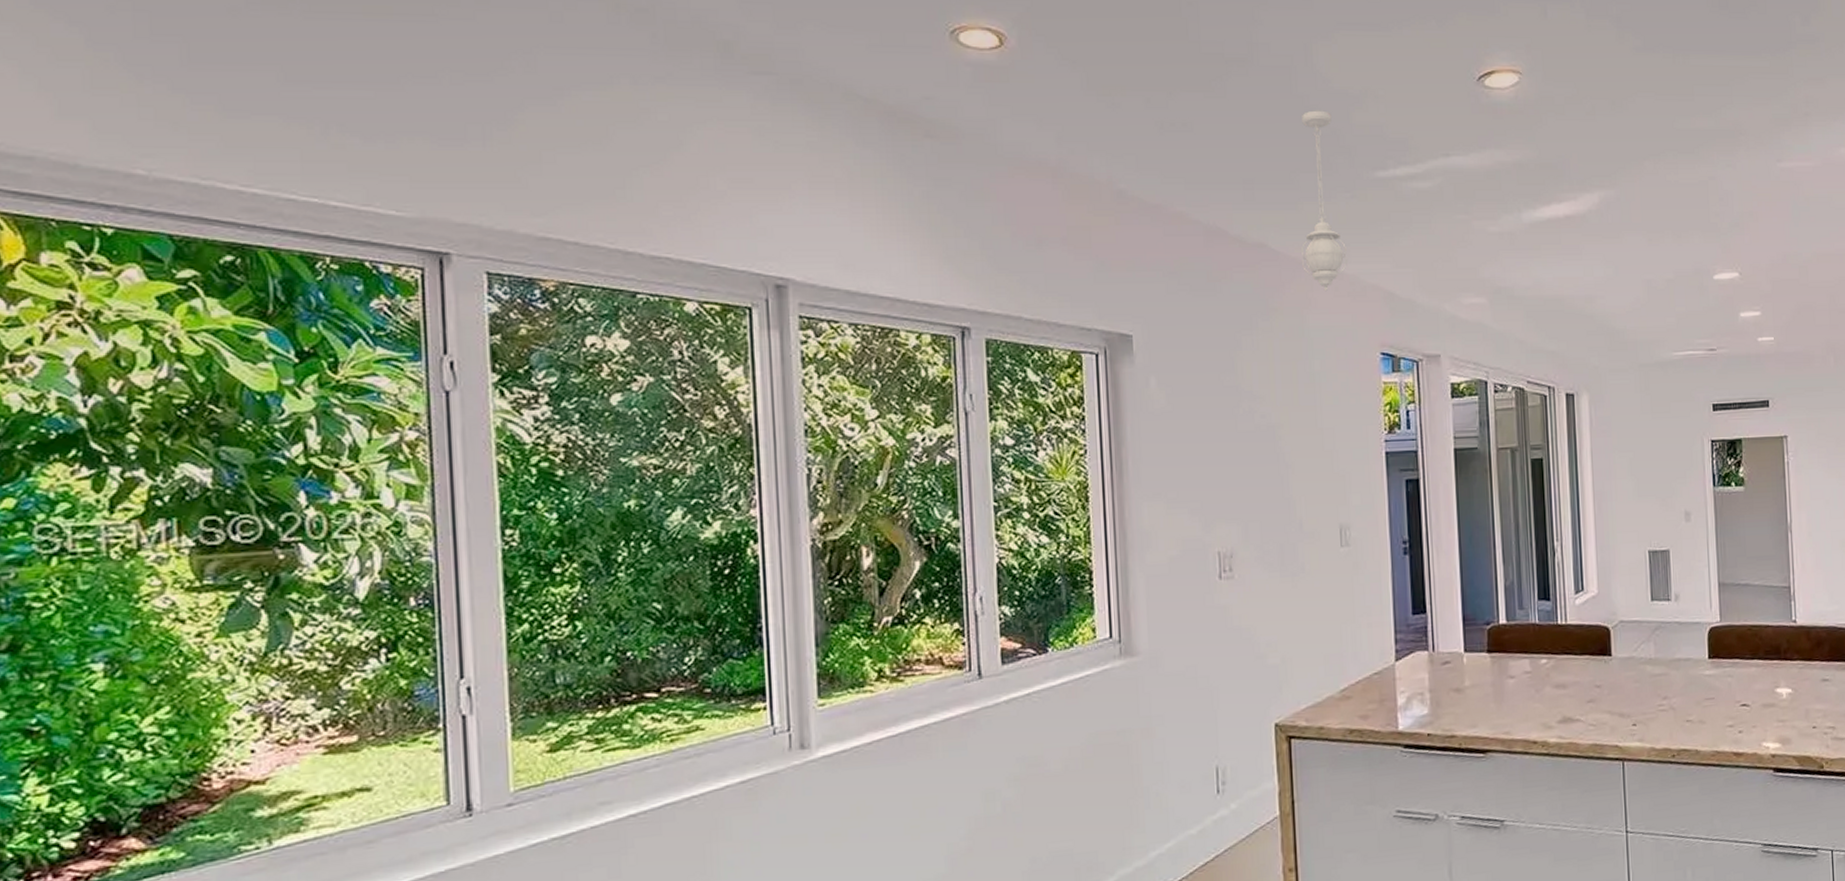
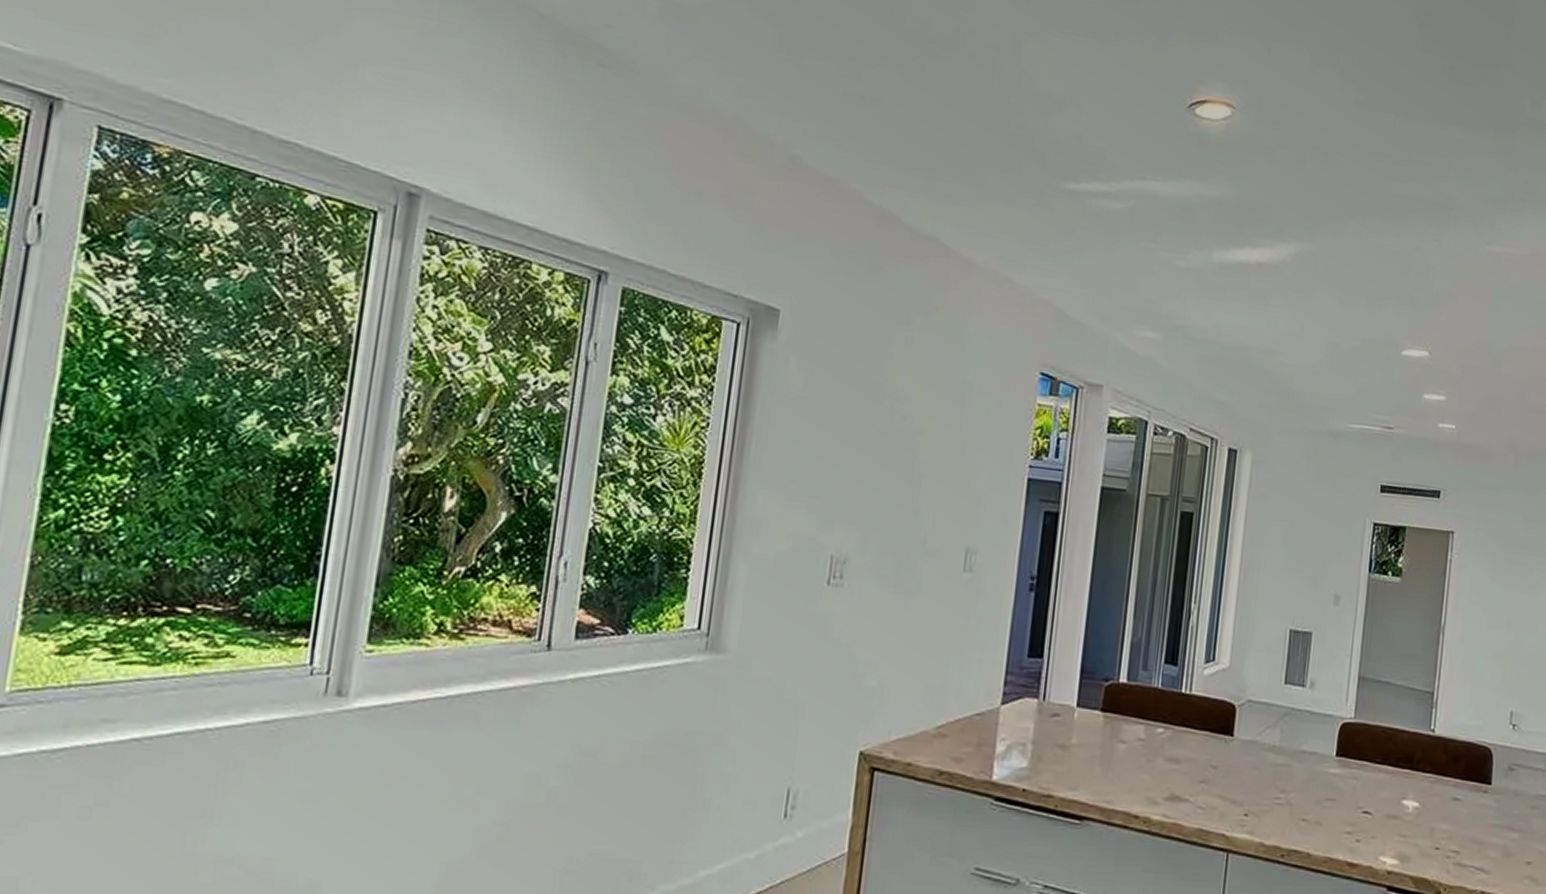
pendant light: present [1301,110,1347,292] -> none [972,108,1030,299]

